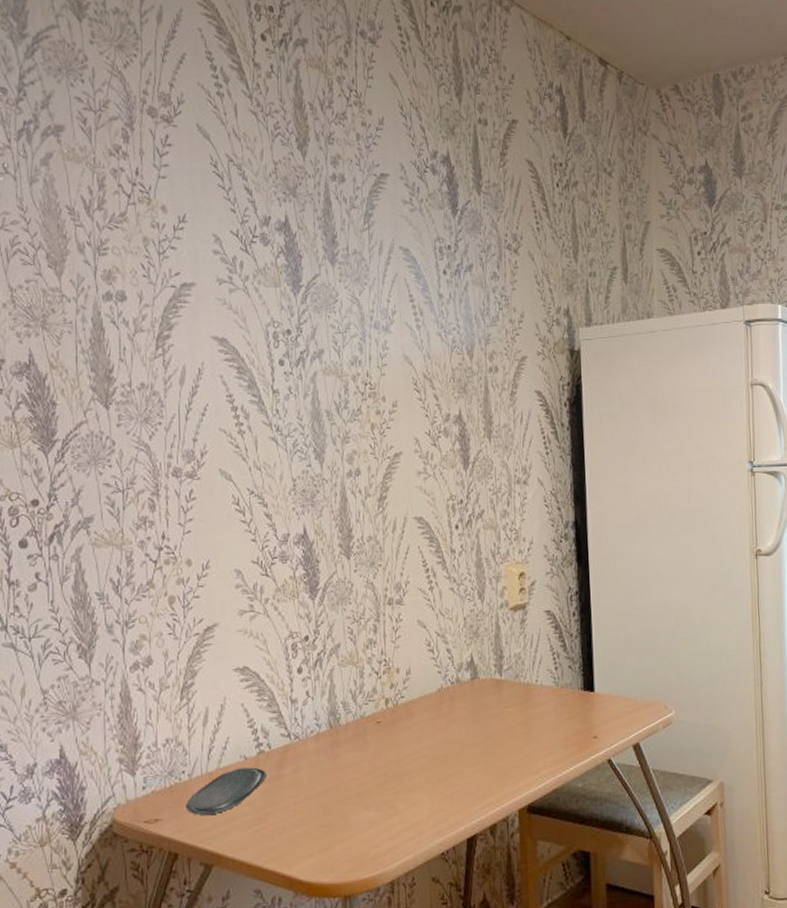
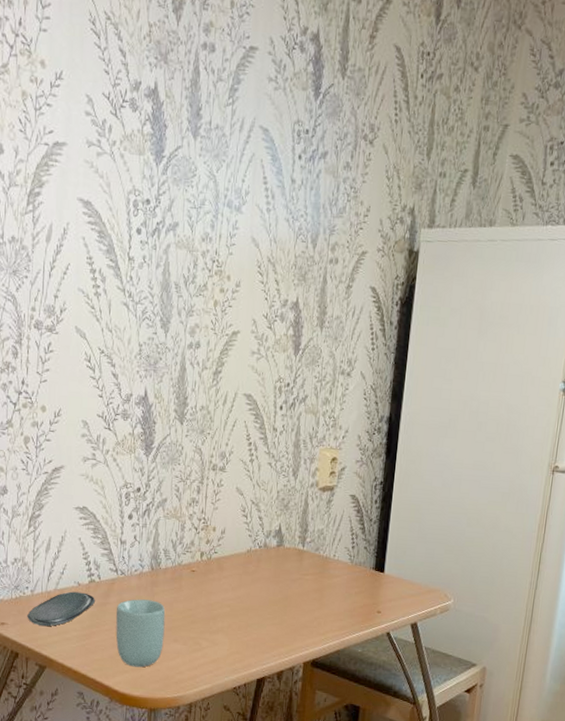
cup: none [293,763,353,848] -> present [116,599,166,668]

